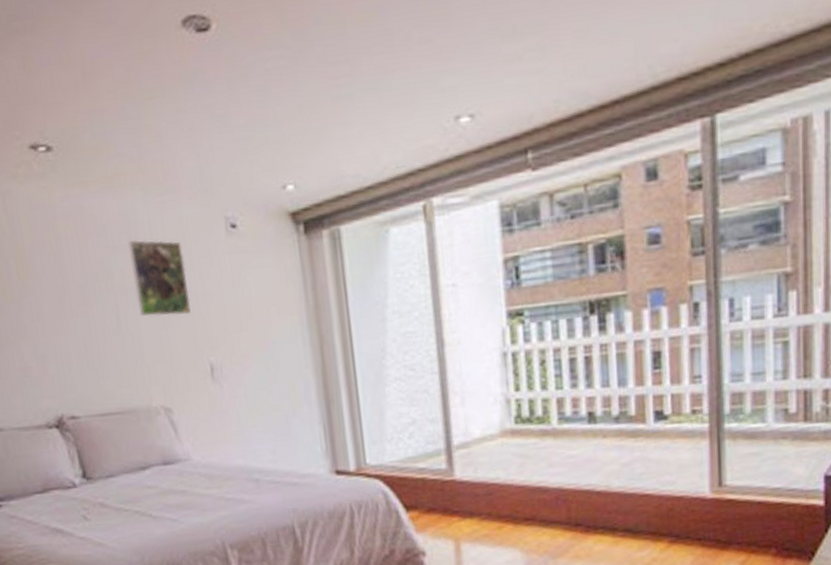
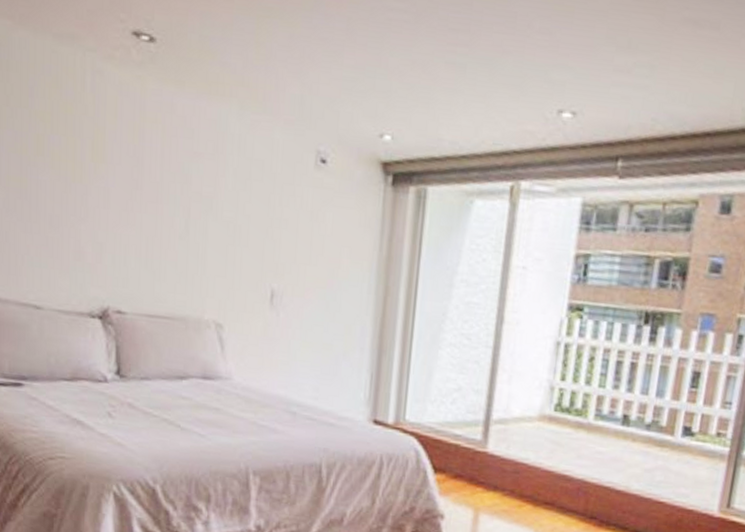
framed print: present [128,239,191,316] -> none [210,150,268,237]

